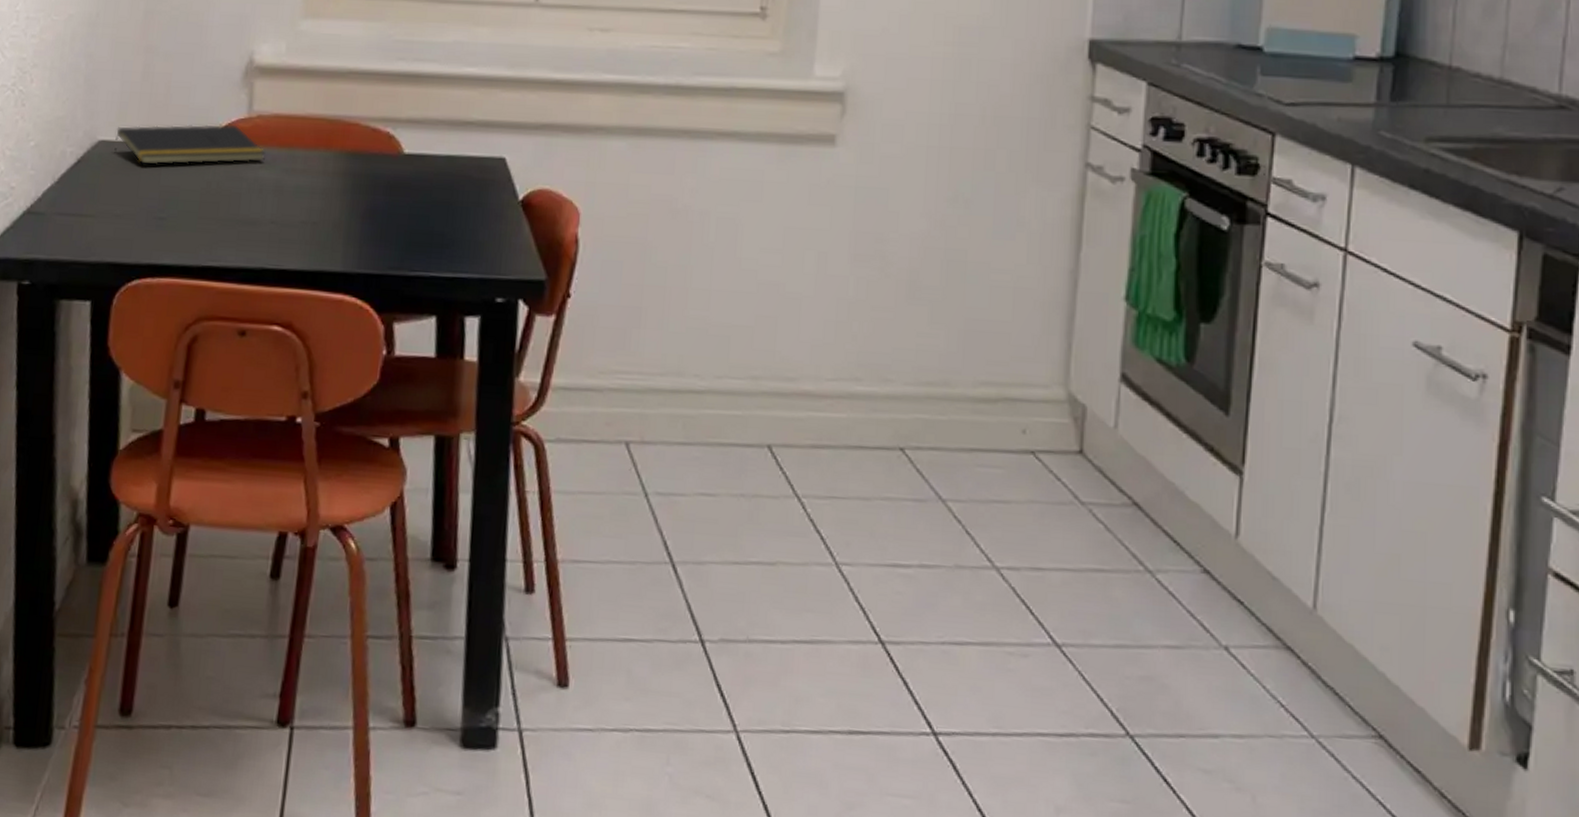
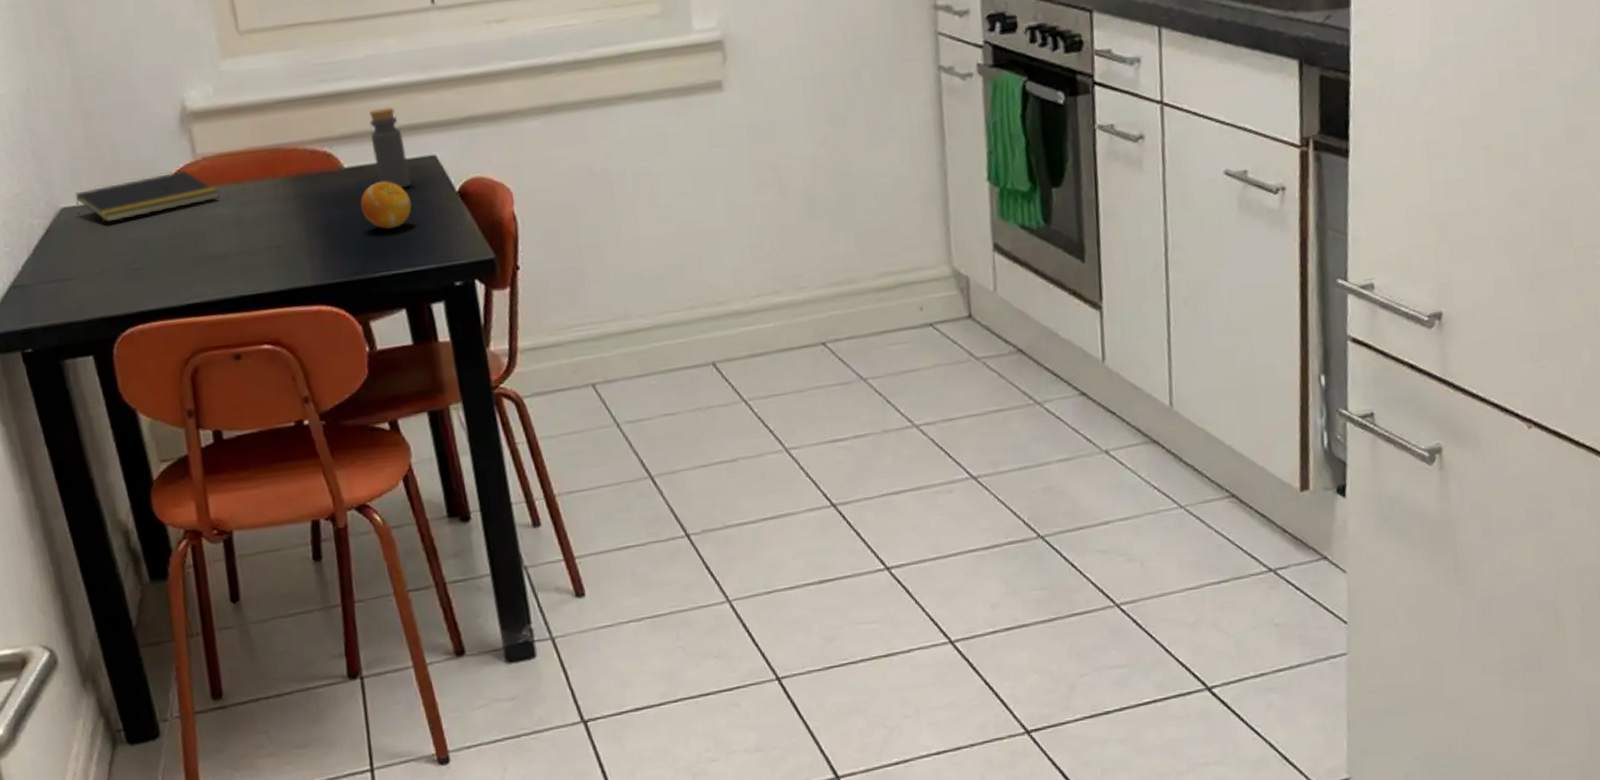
fruit: none [412,175,468,227] -> present [360,181,412,229]
bottle: none [437,97,475,186] -> present [369,106,411,188]

